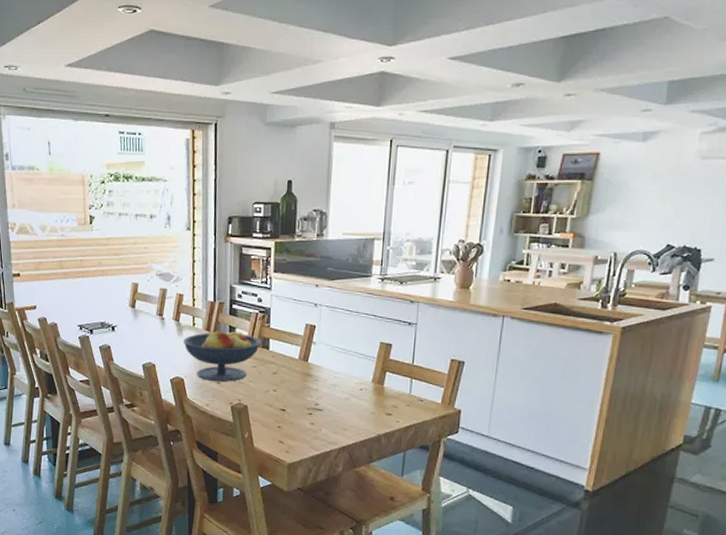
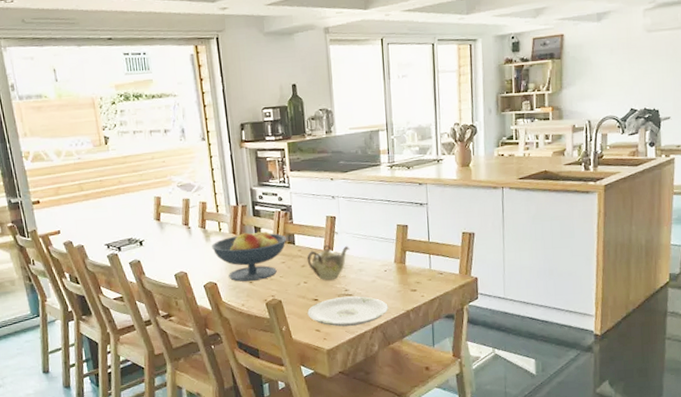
plate: none [273,410,359,443] -> present [307,296,388,327]
teapot: none [279,353,326,392] -> present [307,244,350,281]

